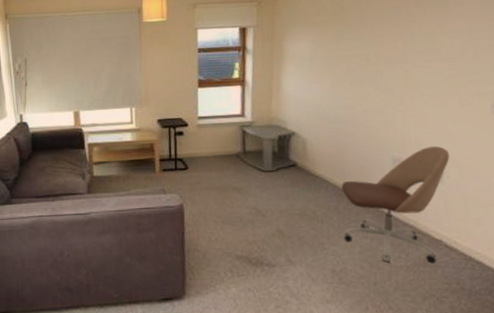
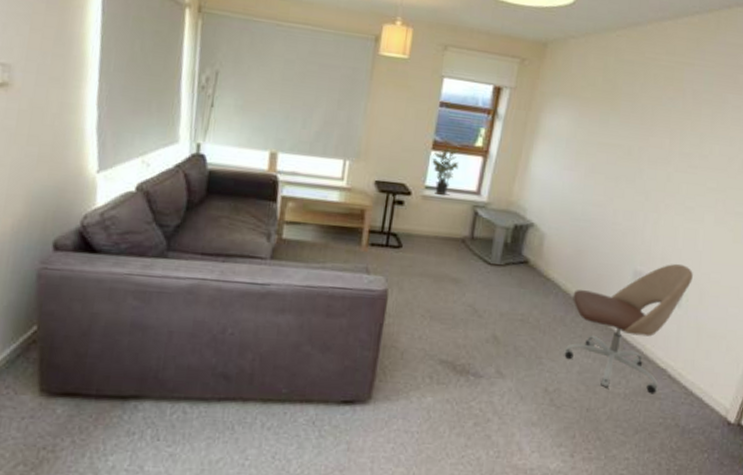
potted plant: none [200,82,222,123] -> present [432,146,459,197]

